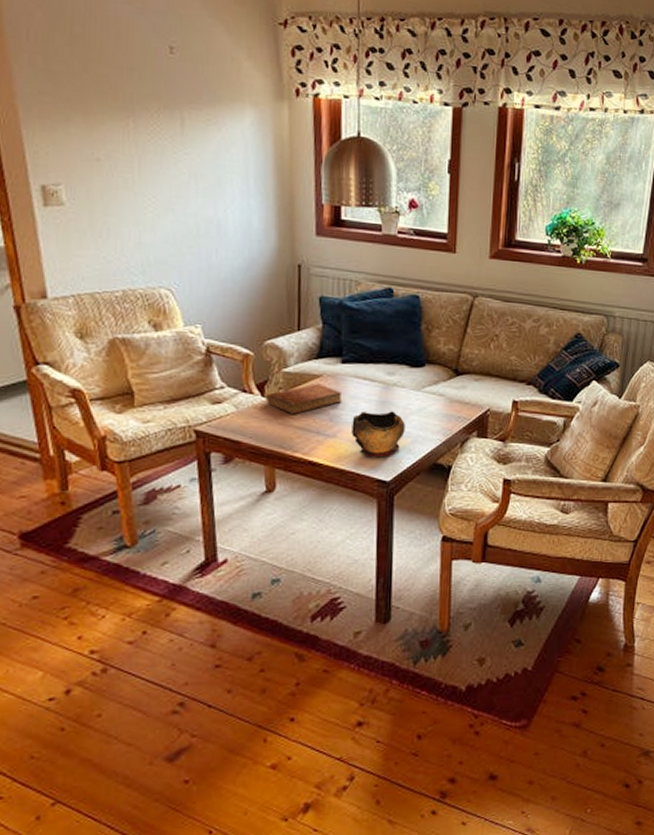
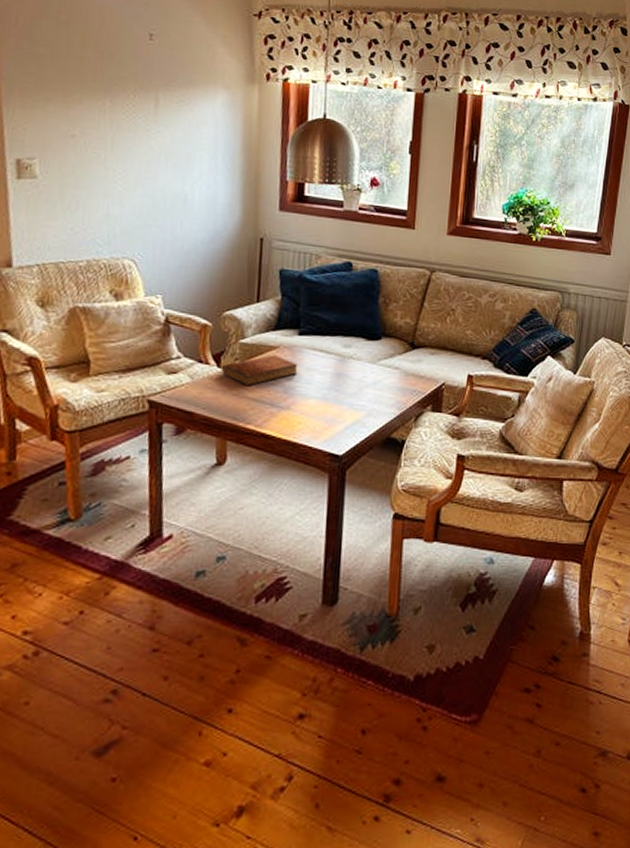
decorative bowl: present [352,411,405,457] -> none [305,384,360,431]

